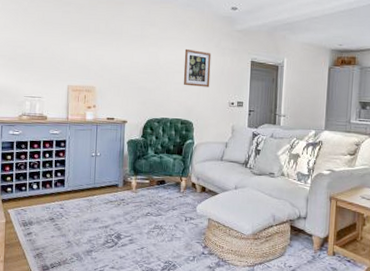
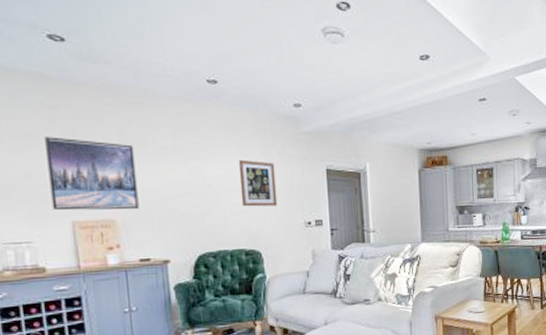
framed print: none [57,24,114,81] -> present [45,137,139,211]

